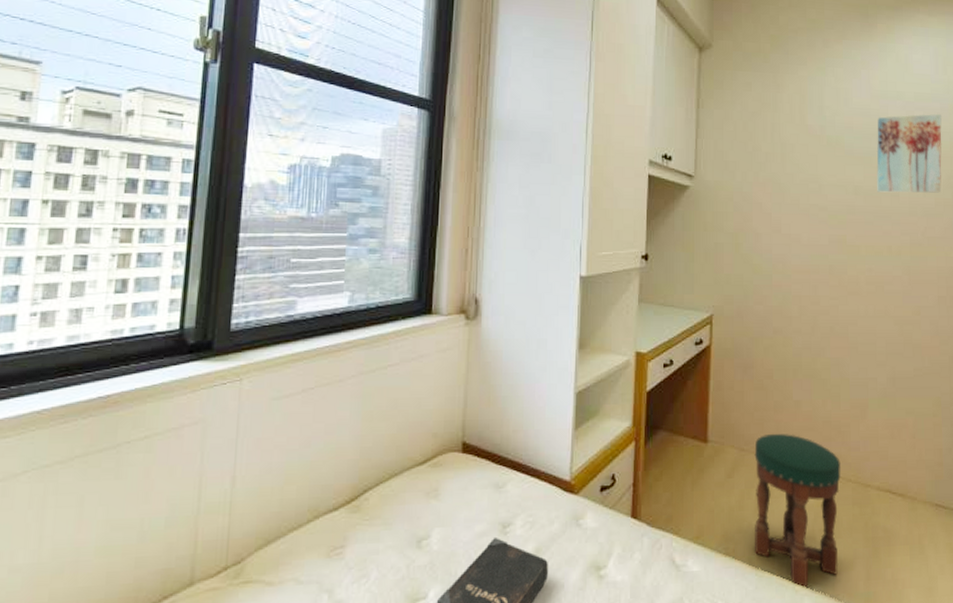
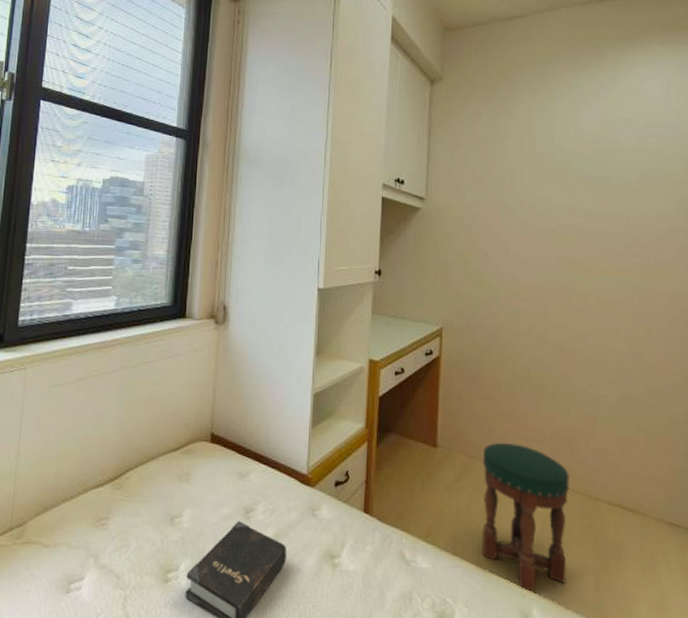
wall art: present [876,114,942,194] -> none [606,141,675,218]

